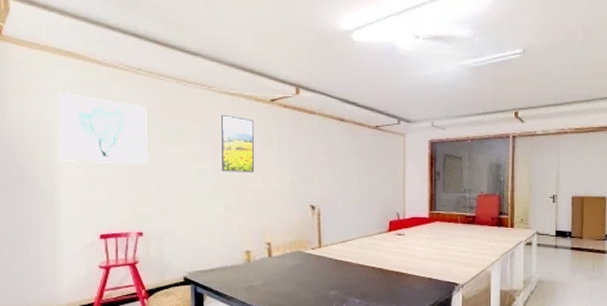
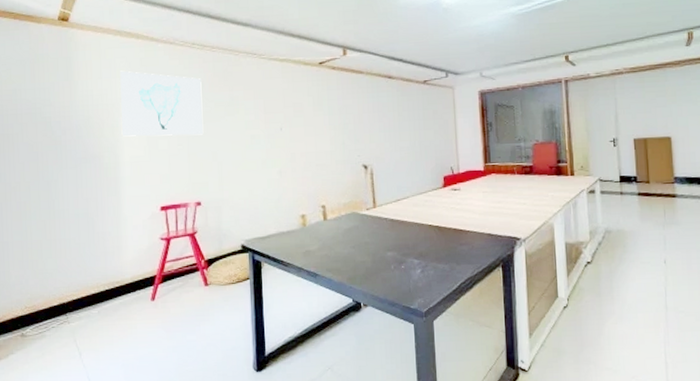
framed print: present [221,114,255,172] -> none [272,80,306,137]

